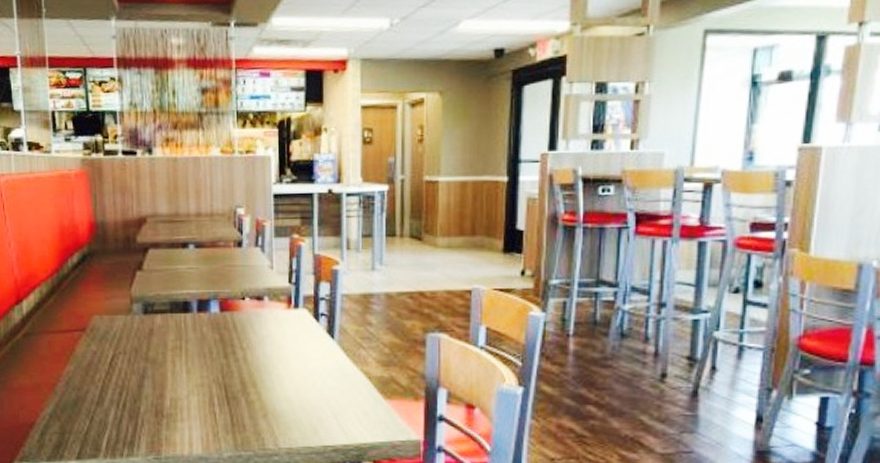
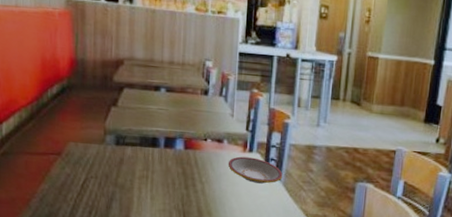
plate: none [271,314,337,344] -> present [228,156,283,184]

